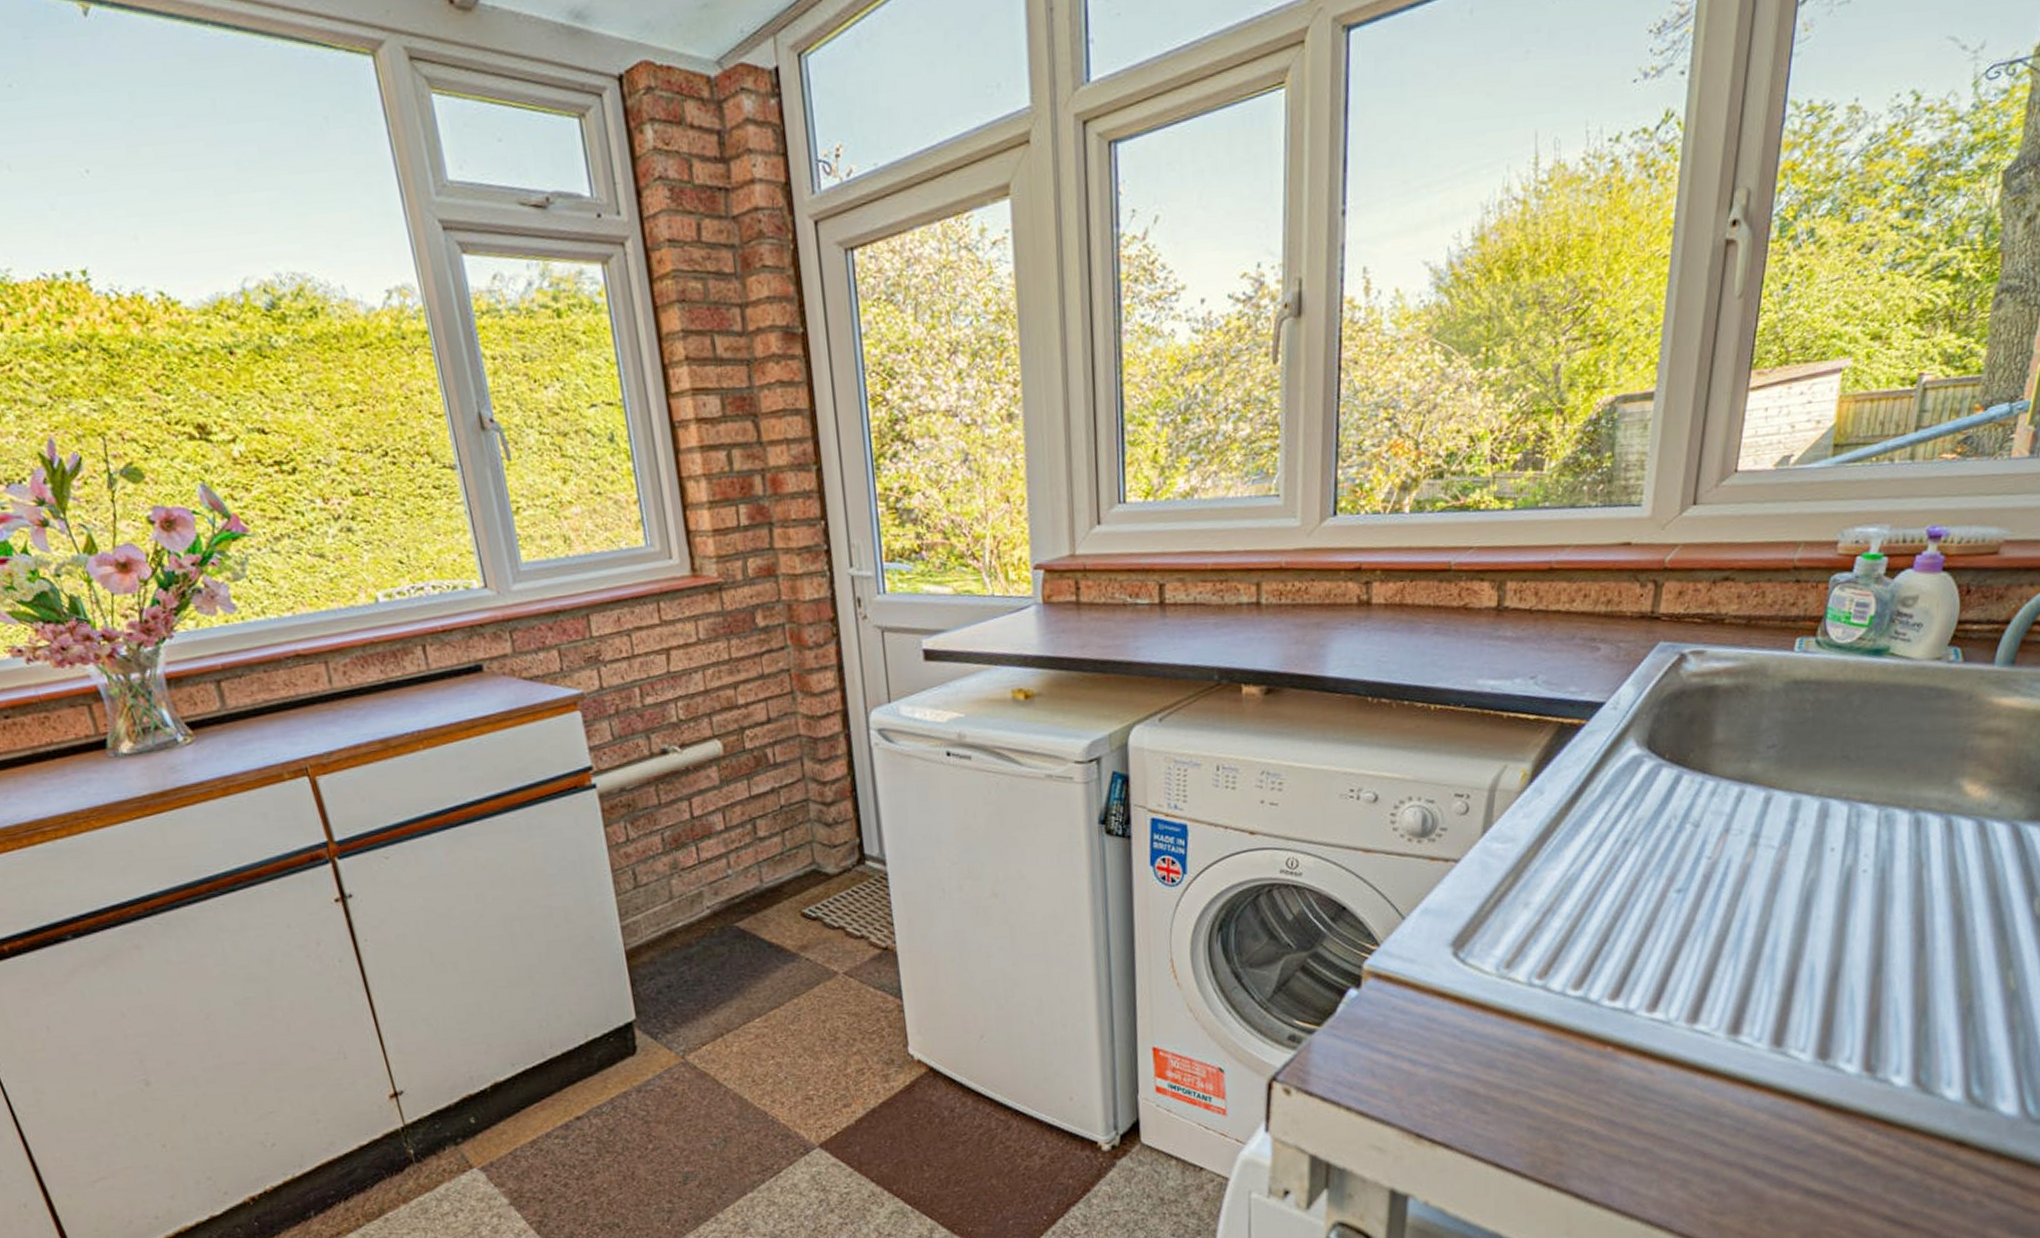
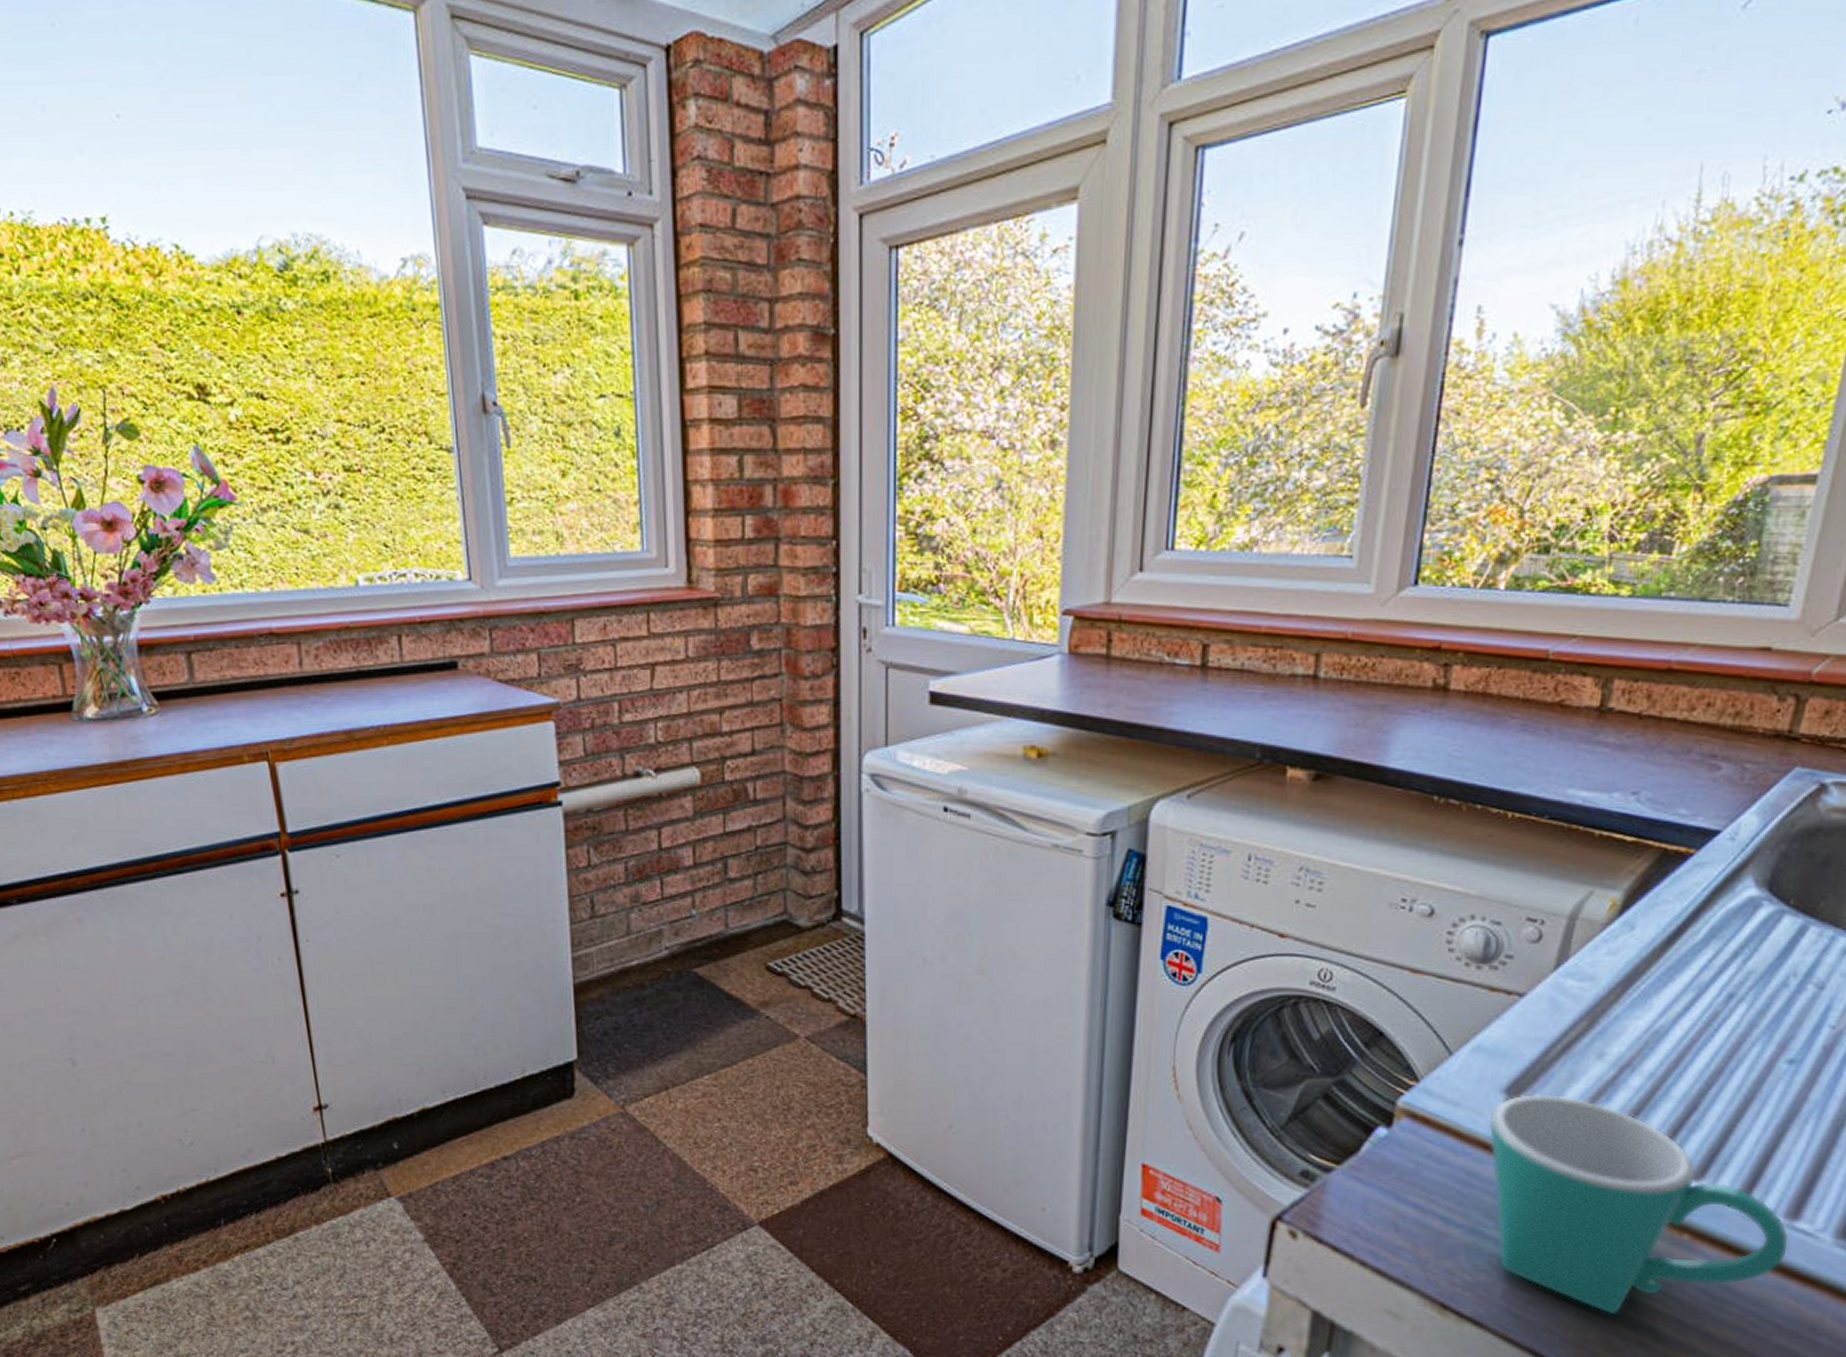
mug: none [1440,942,1691,1124] -> present [1488,1093,1790,1315]

